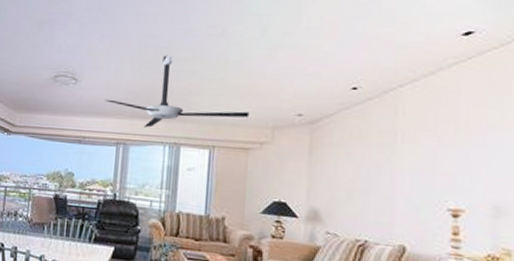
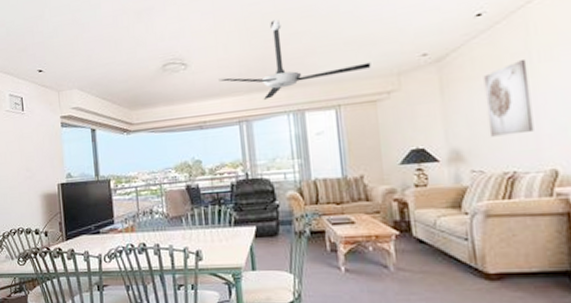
wall art: none [348,137,392,206] -> present [483,60,534,137]

